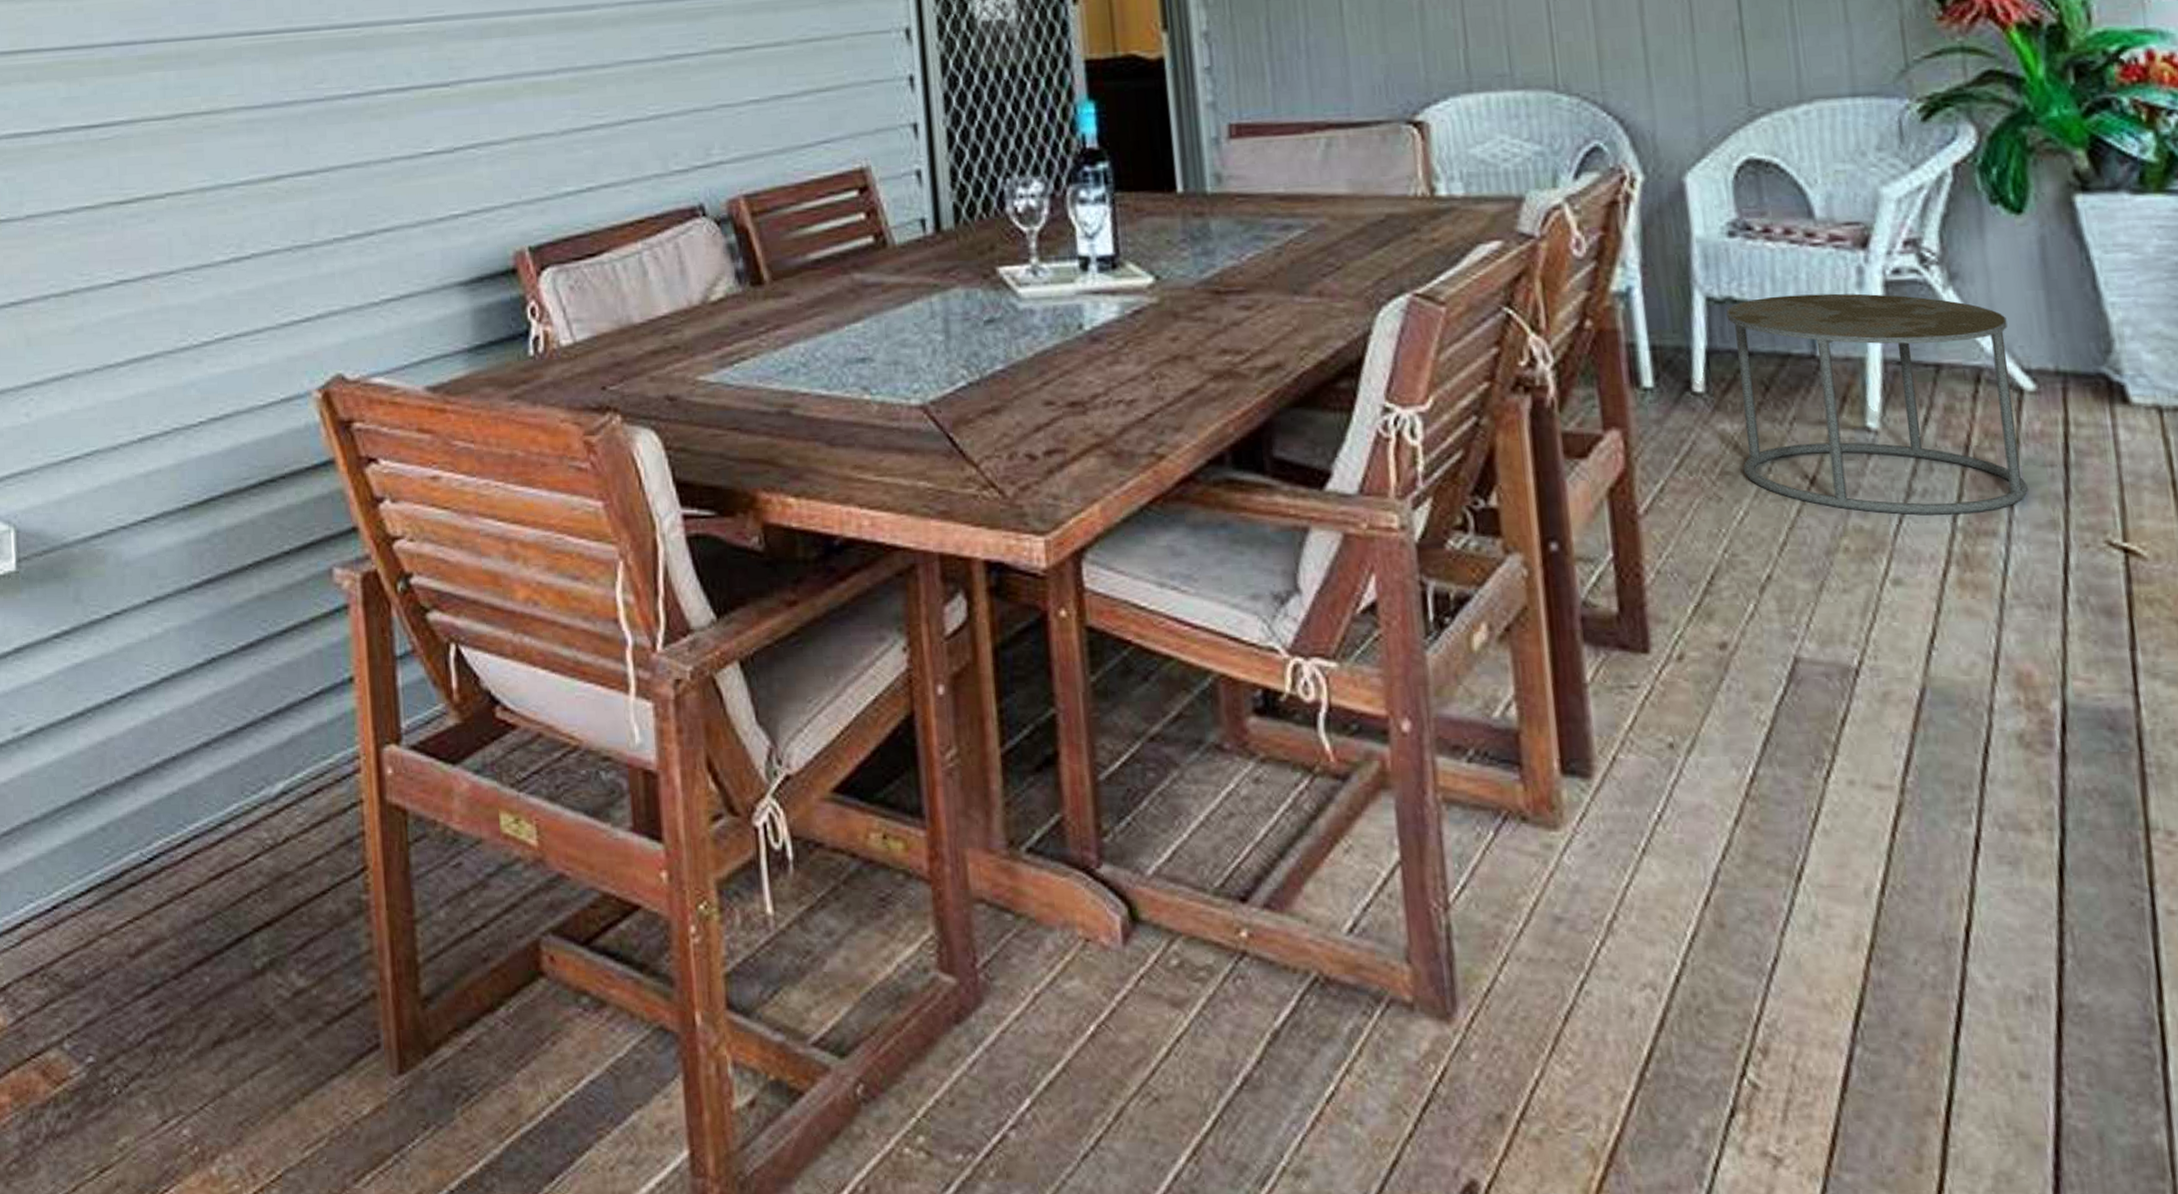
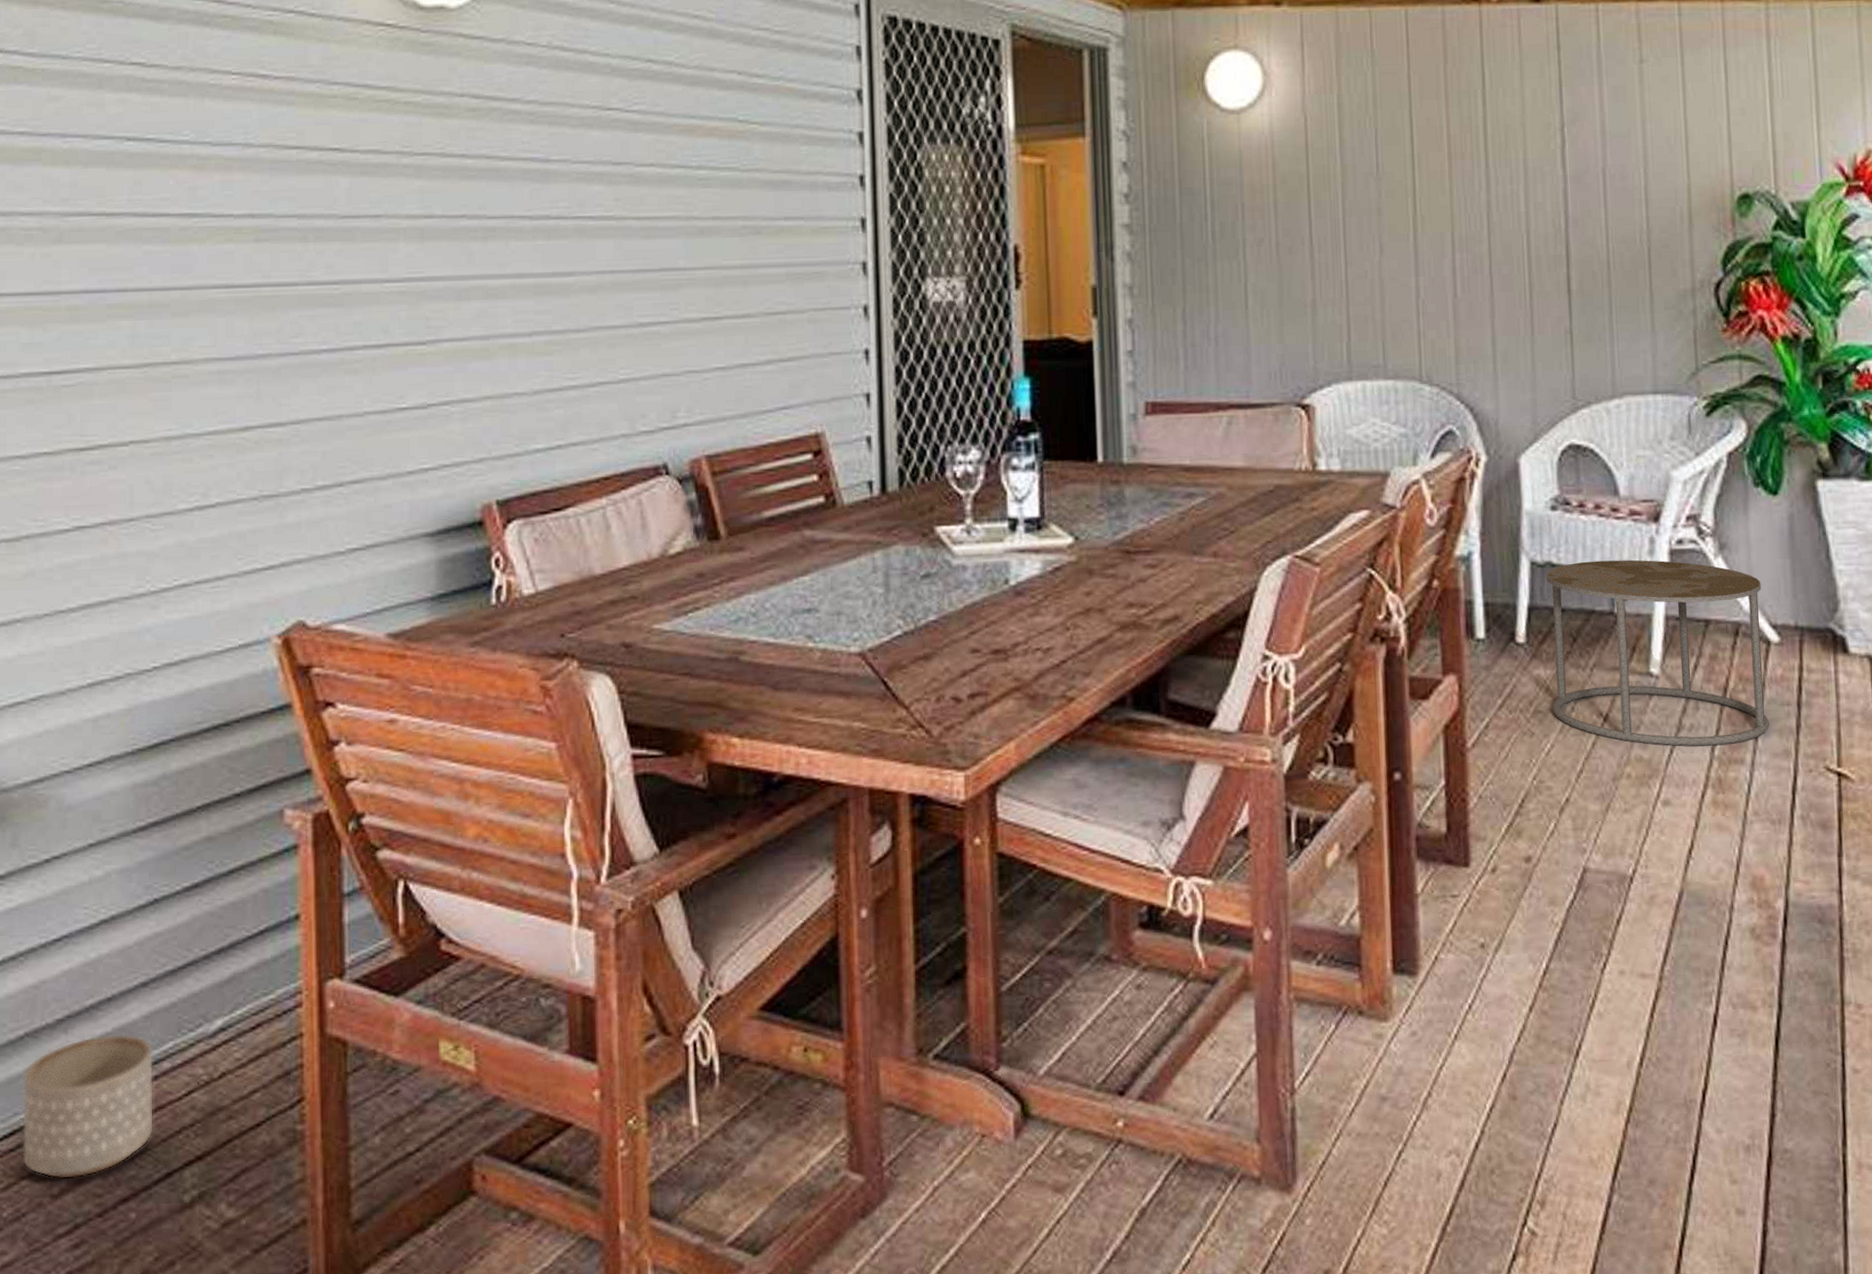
planter: none [95,793,223,938] -> present [22,1033,155,1179]

